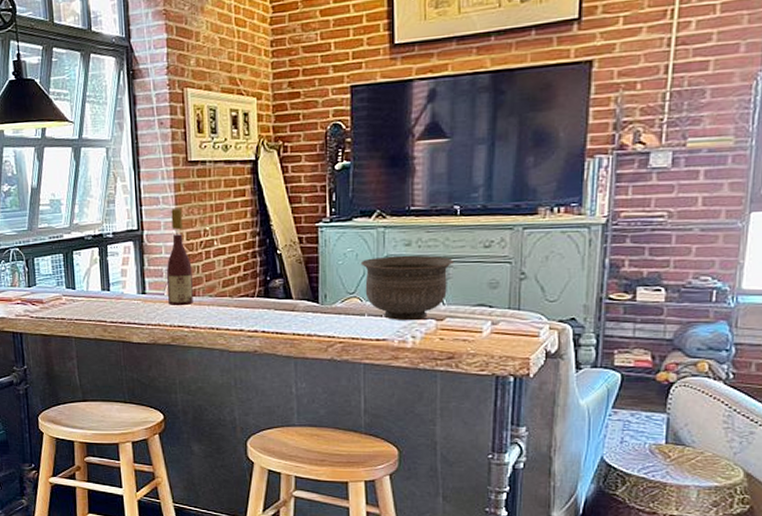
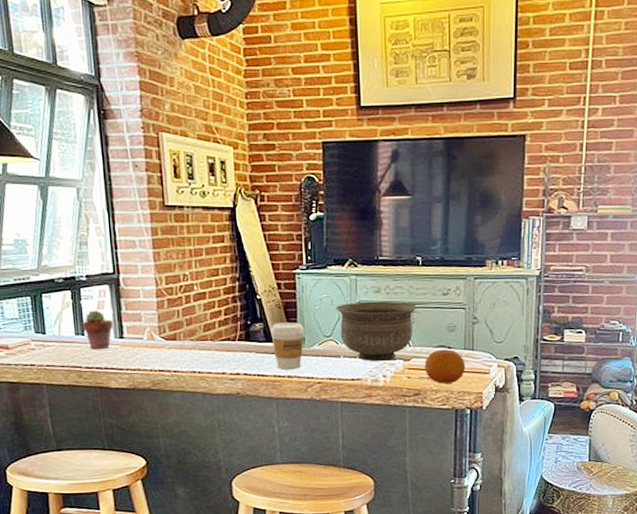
potted succulent: none [108,266,137,305] -> present [82,310,114,350]
wine bottle: present [166,208,193,307] -> none [145,252,174,351]
coffee cup: none [290,277,327,329] -> present [270,321,305,371]
fruit: none [460,308,510,347] -> present [424,349,466,384]

